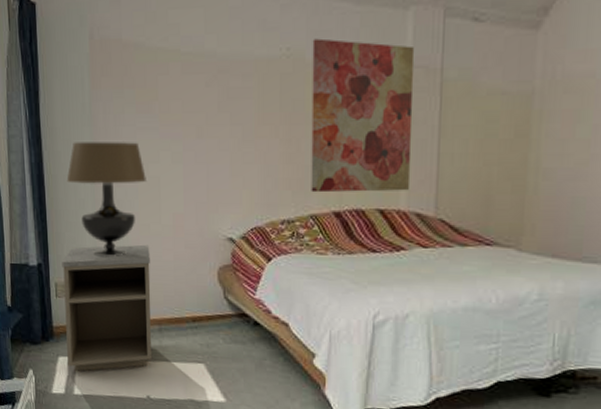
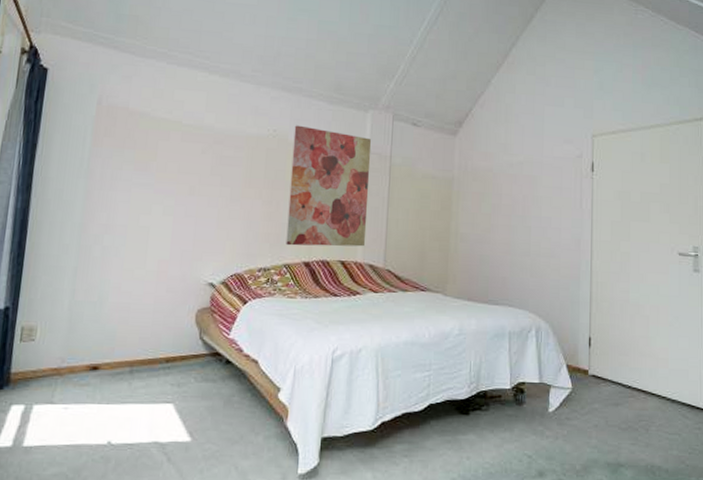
nightstand: present [61,244,151,371] -> none [21,288,131,420]
table lamp: present [66,142,146,257] -> none [52,191,136,301]

